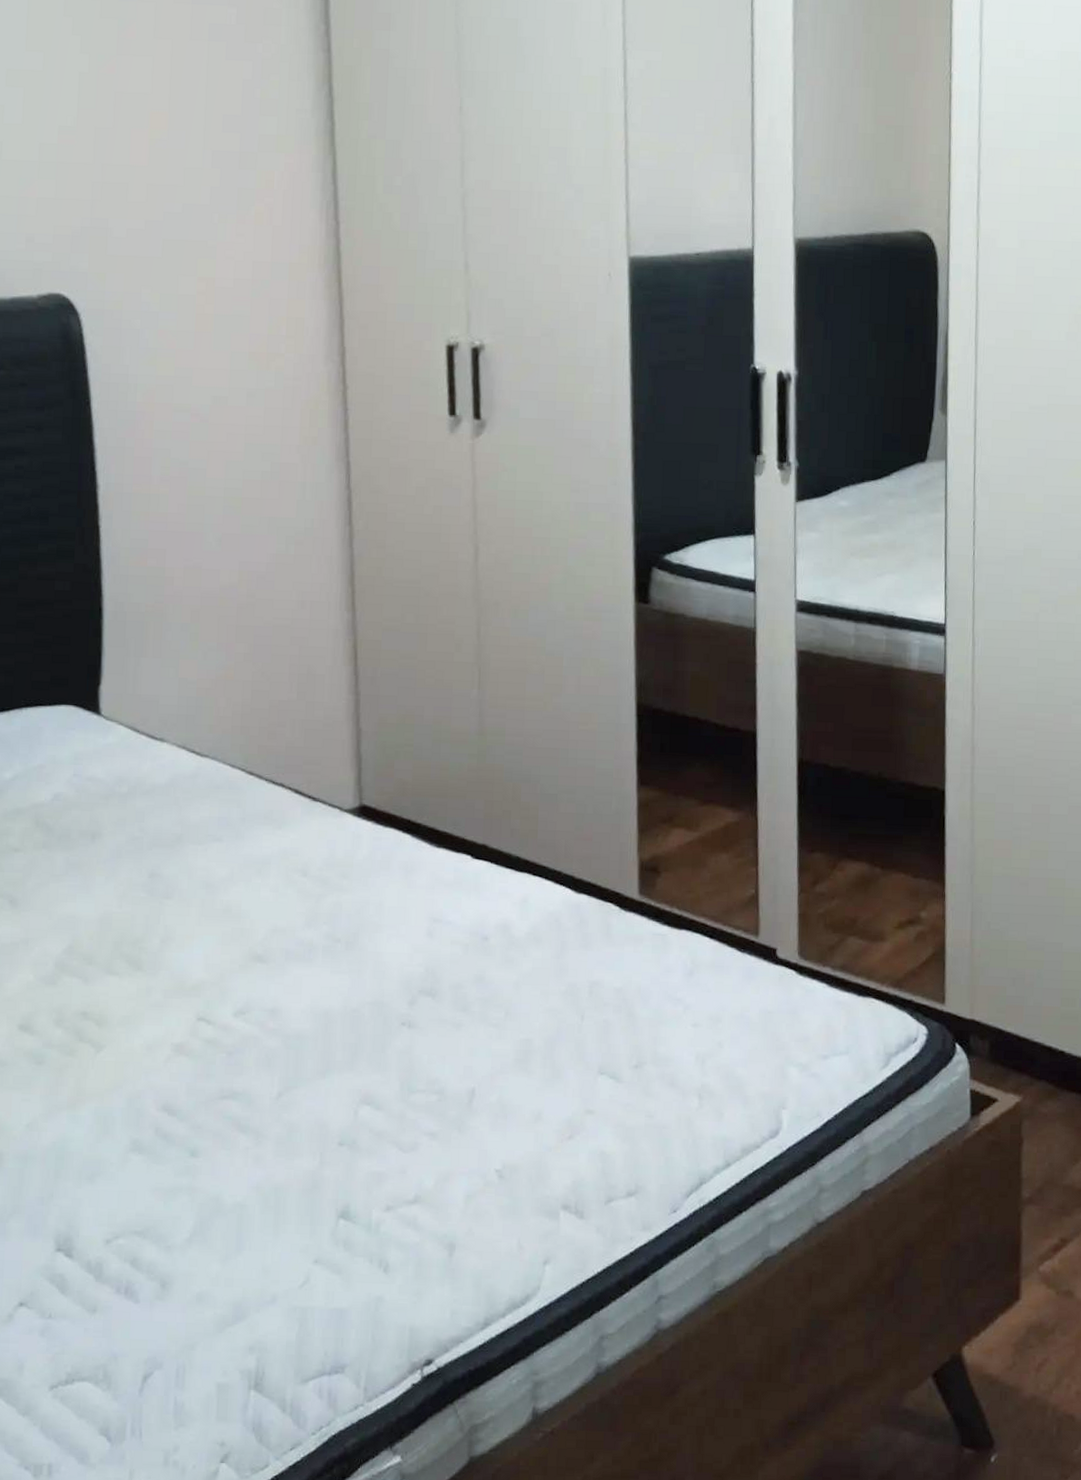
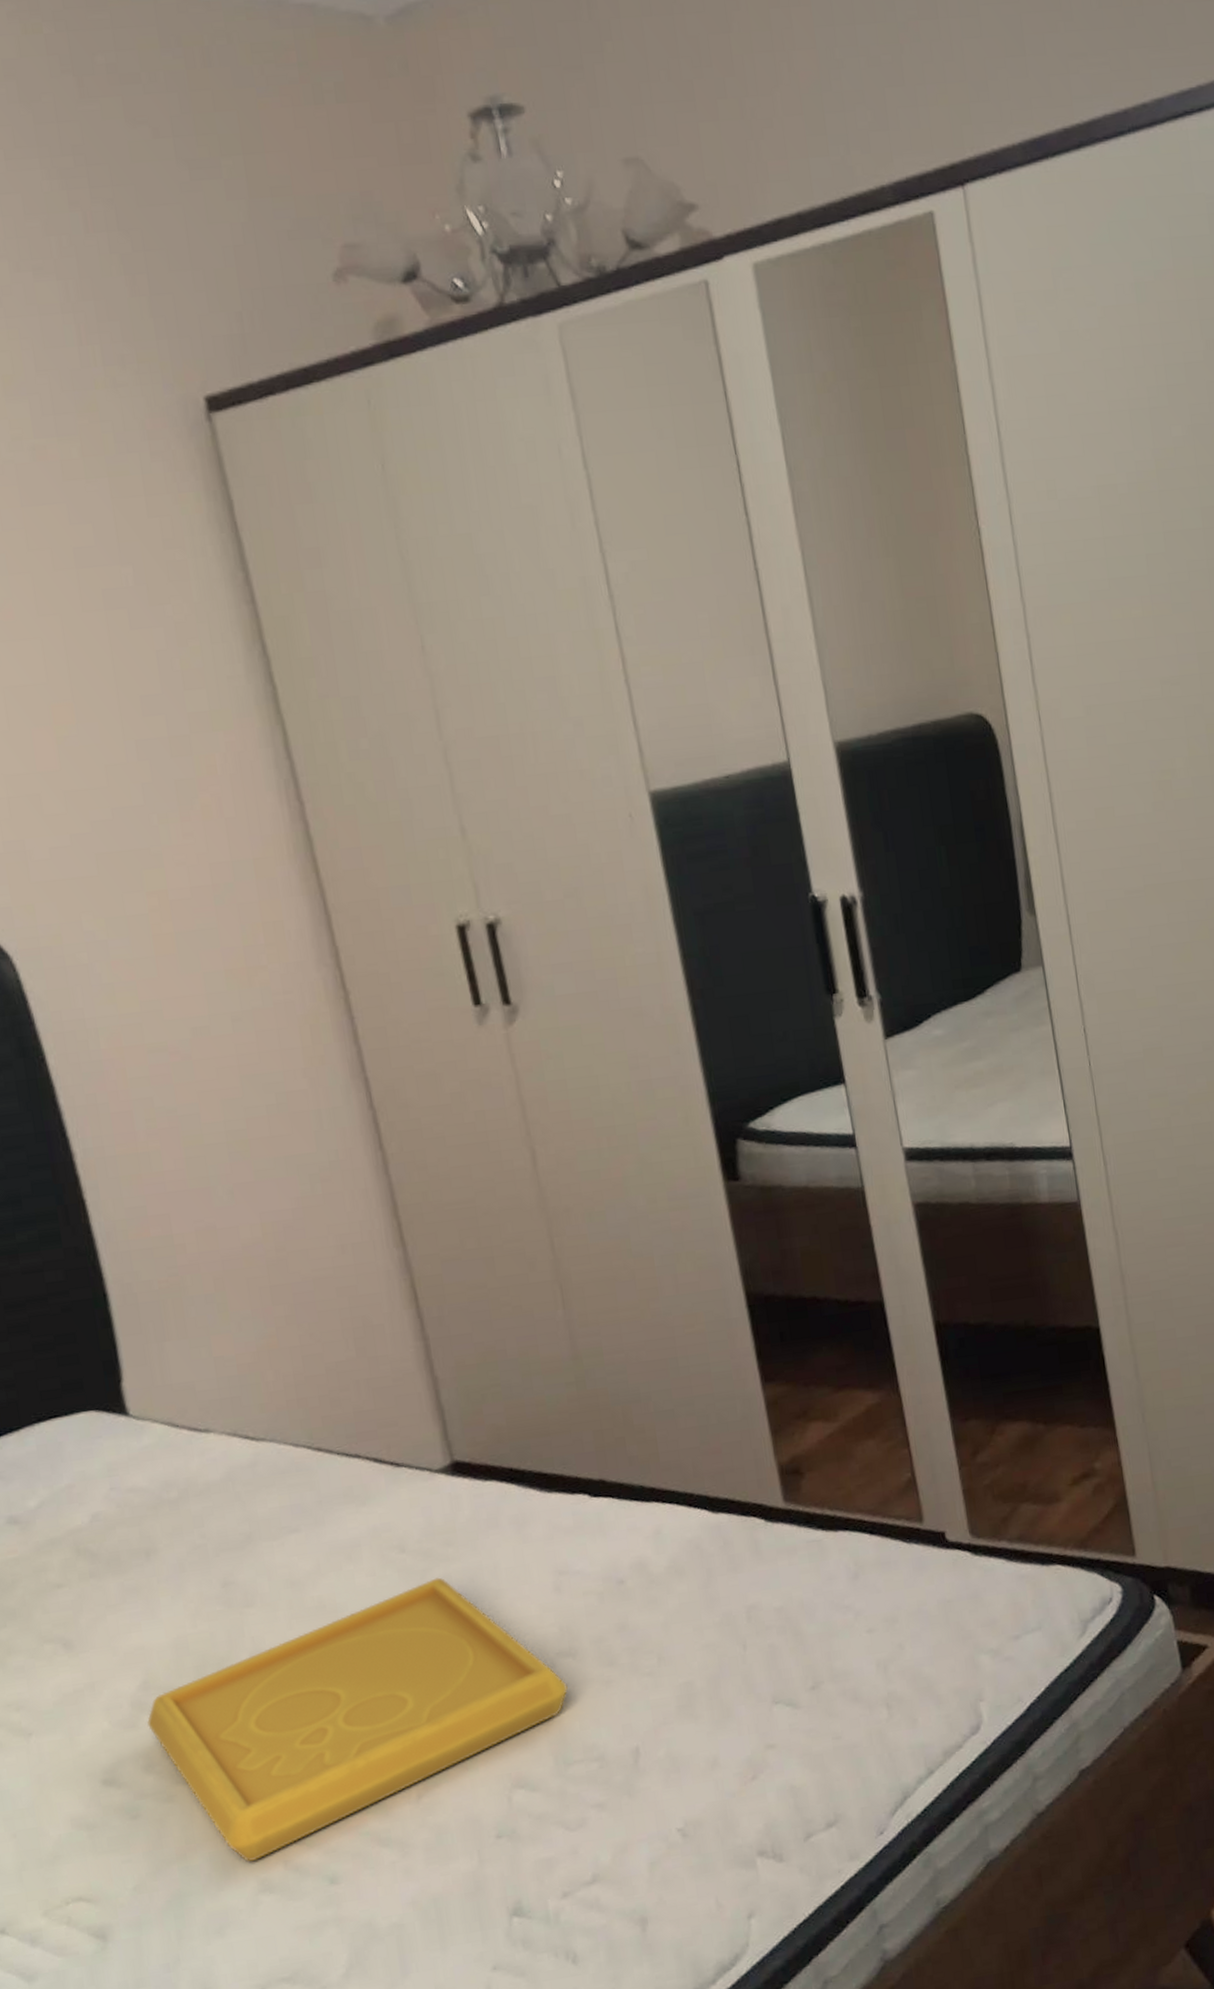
serving tray: none [66,904,423,1122] -> present [147,1577,568,1862]

